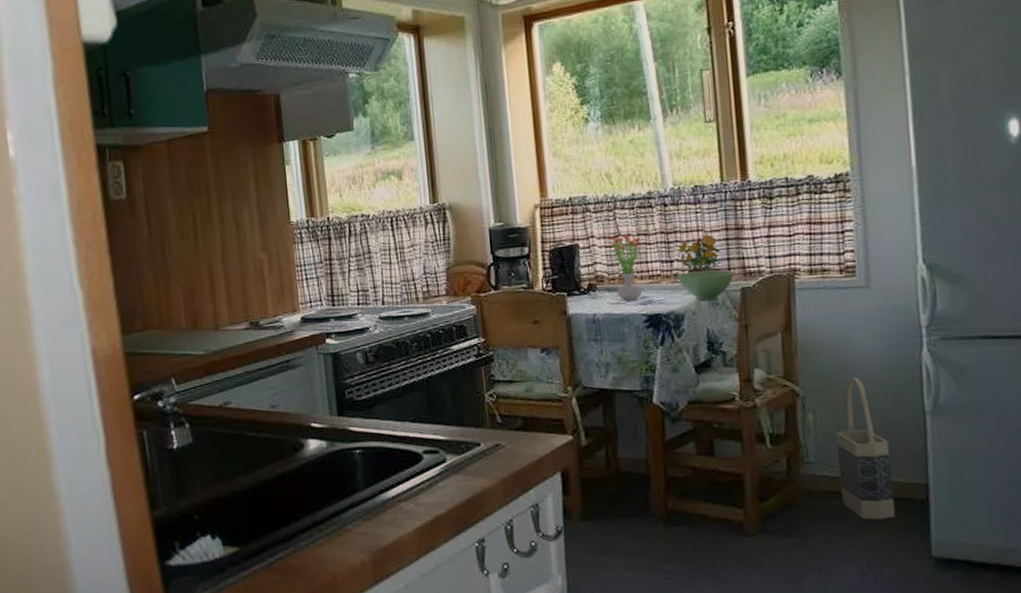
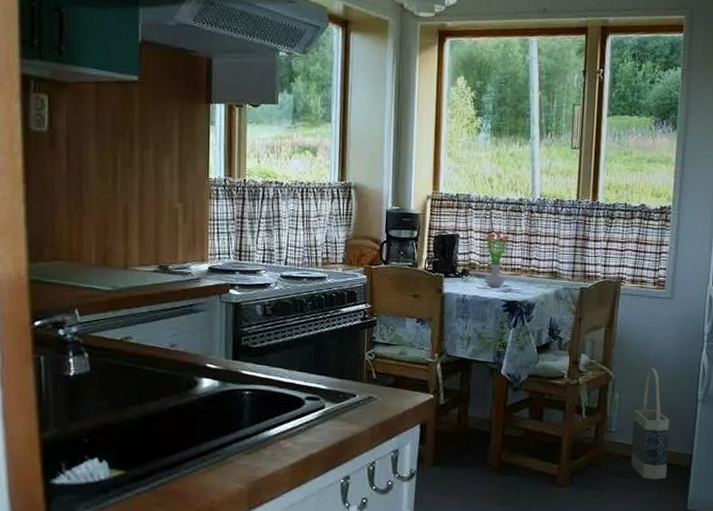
bowl: present [677,269,734,302] -> none [533,269,577,295]
flowerpot: present [678,233,722,274] -> none [537,240,569,272]

